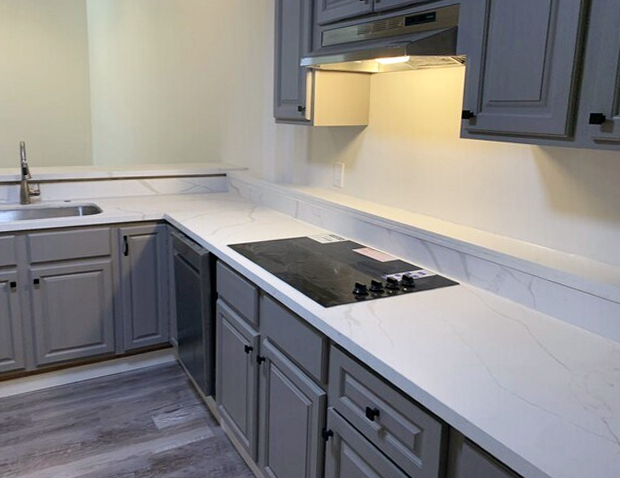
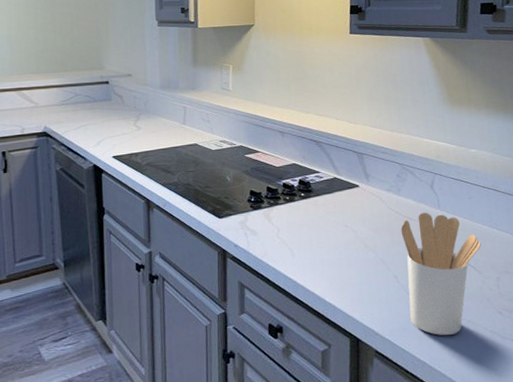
utensil holder: none [497,311,573,426] -> present [401,212,481,335]

